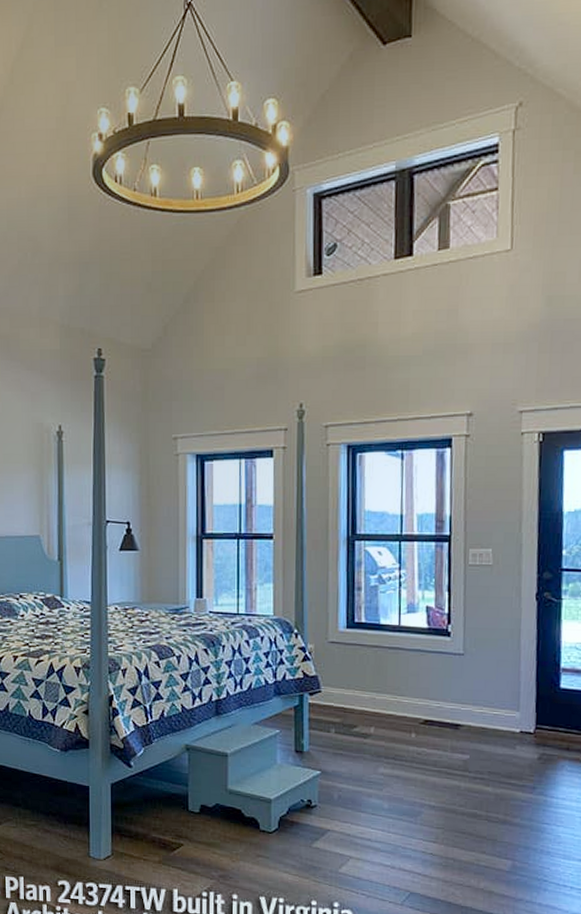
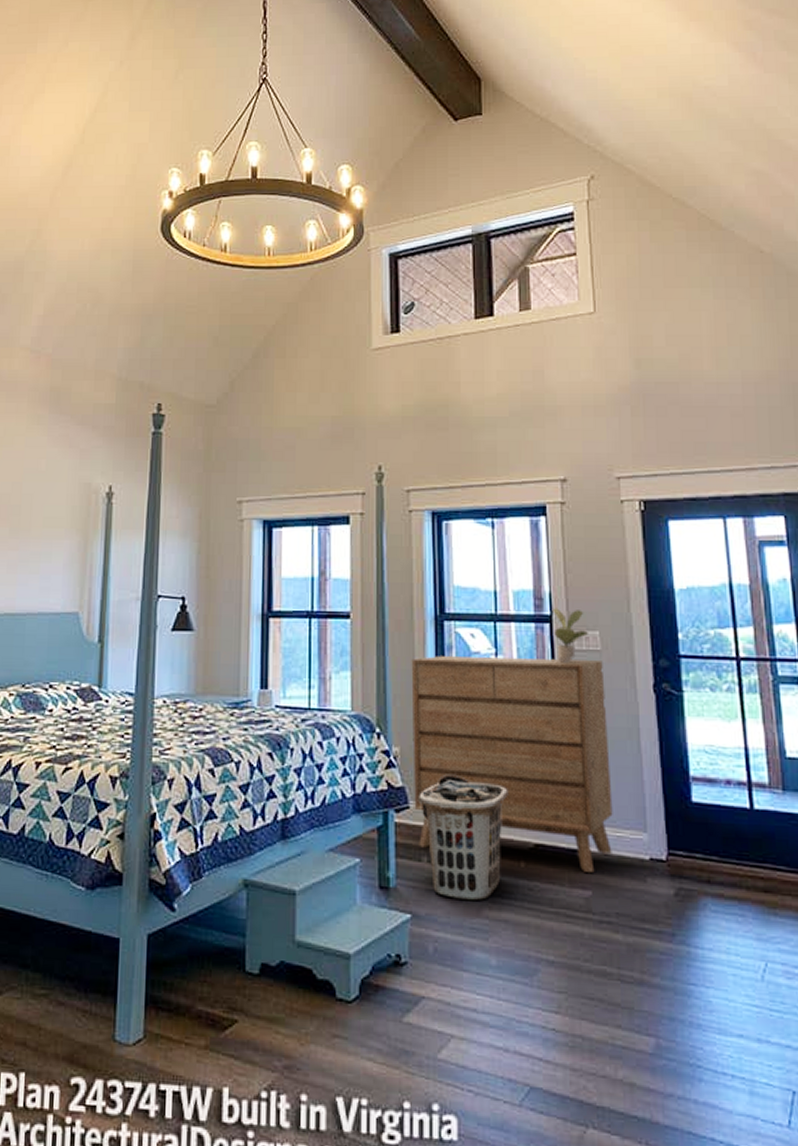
dresser: none [325,570,494,741] -> present [411,656,613,872]
clothes hamper: none [329,667,405,762] -> present [419,775,508,901]
potted plant: none [451,529,482,576] -> present [553,608,588,663]

